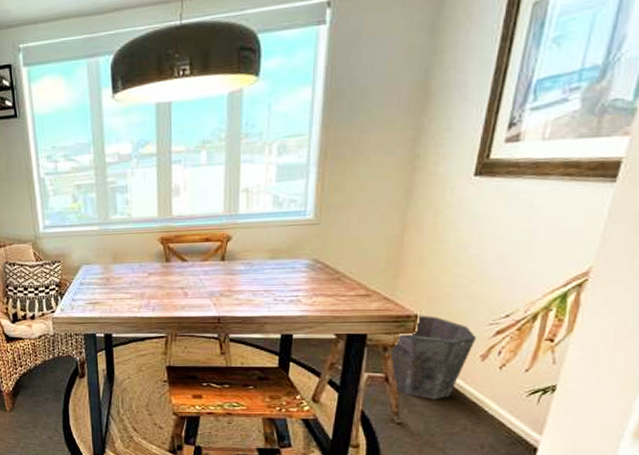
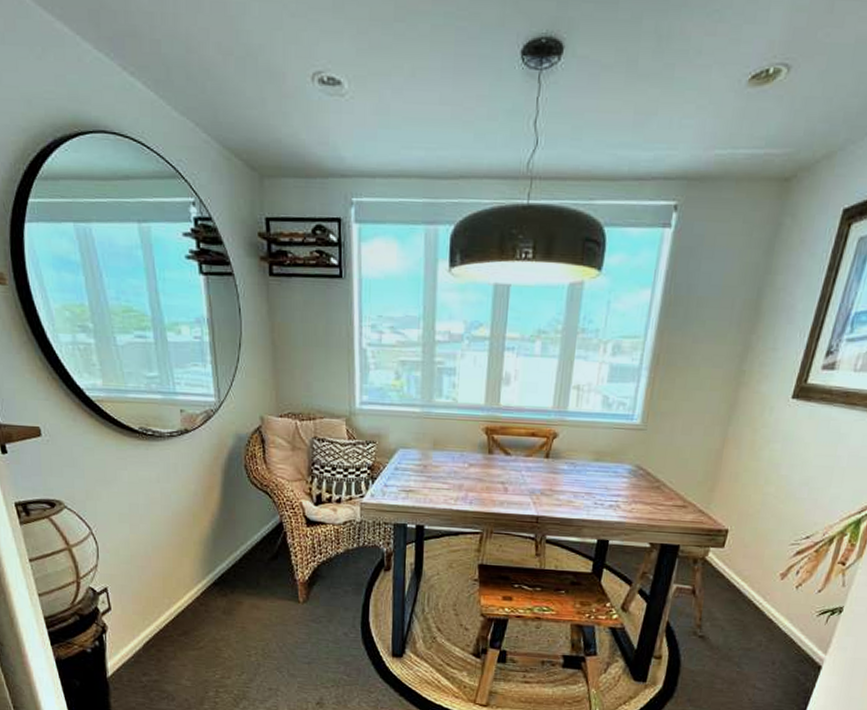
waste bin: present [392,315,476,400] -> none [699,530,779,615]

